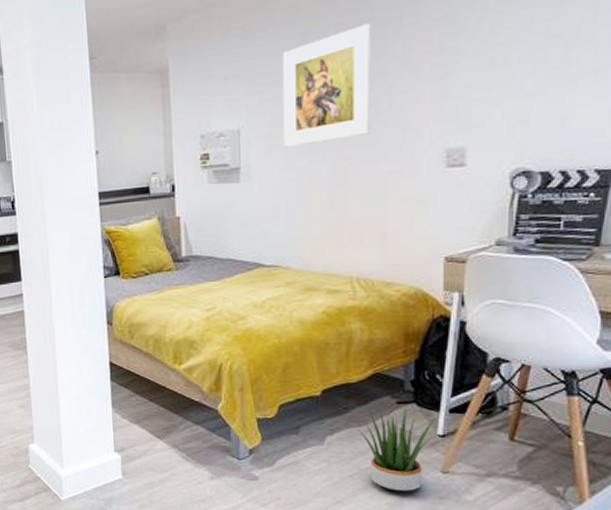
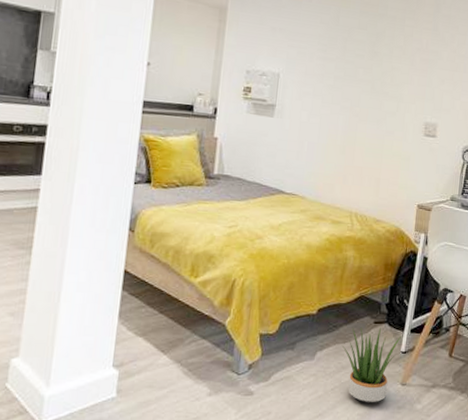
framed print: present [282,23,371,148] -> none [312,17,385,100]

